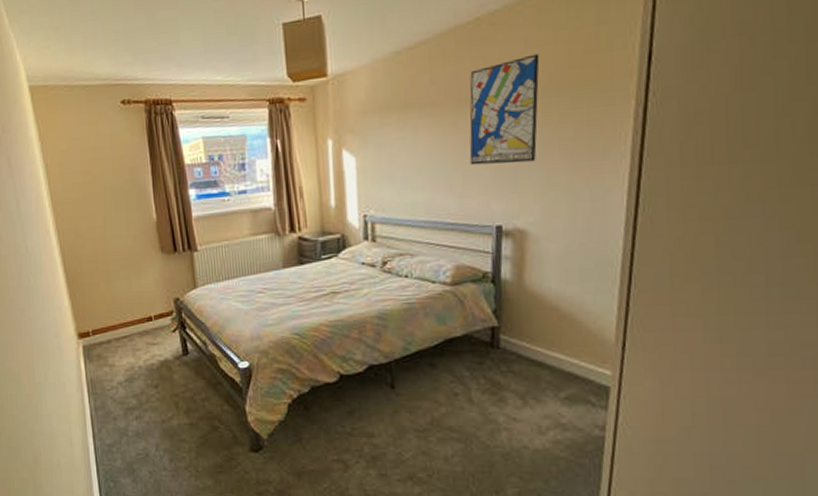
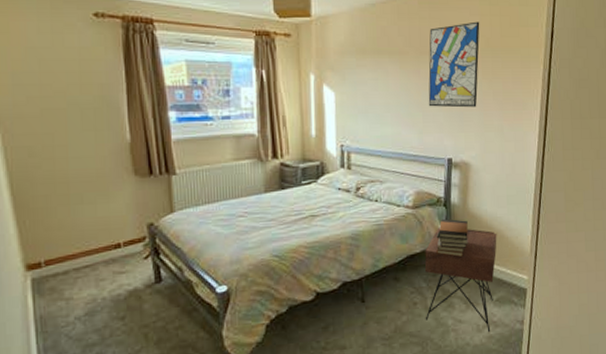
nightstand: none [467,307,566,437] -> present [424,227,497,333]
book stack: none [482,297,525,344] -> present [436,218,468,258]

